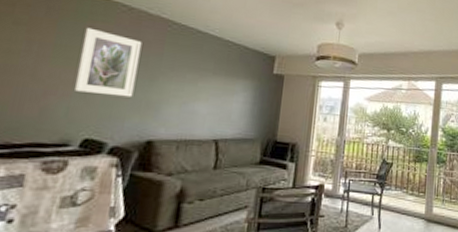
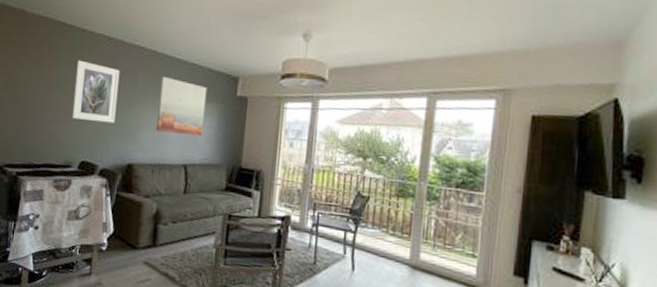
wall art: none [183,51,243,112] -> present [156,76,207,137]

